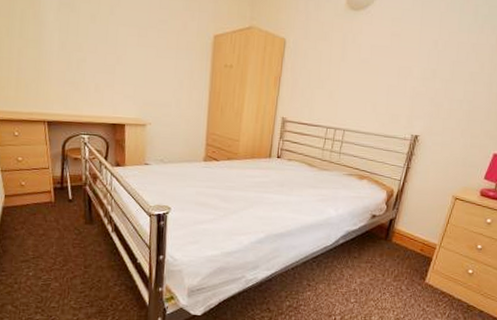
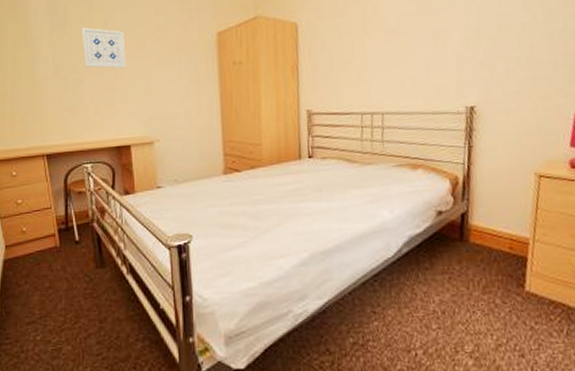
wall art: none [88,9,129,55] -> present [82,27,126,69]

